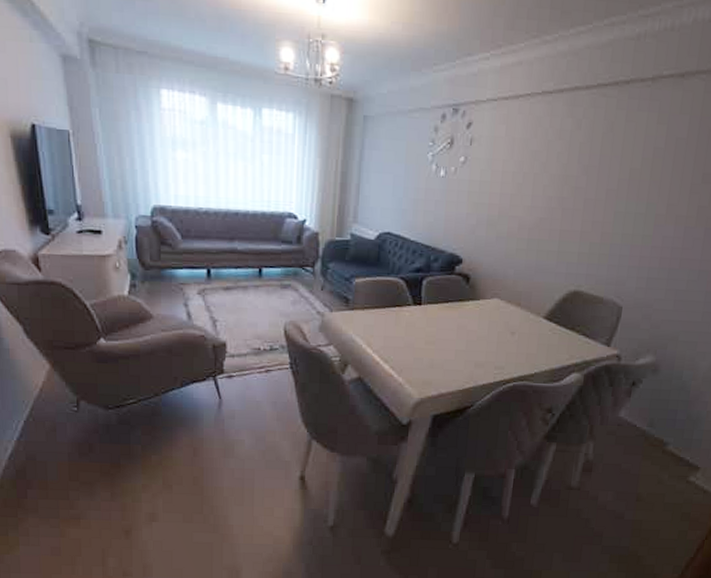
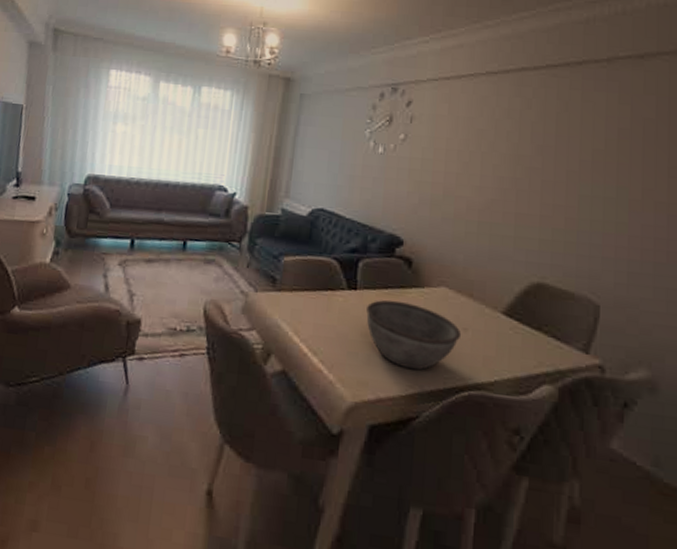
bowl: none [430,312,510,369] -> present [366,300,462,371]

